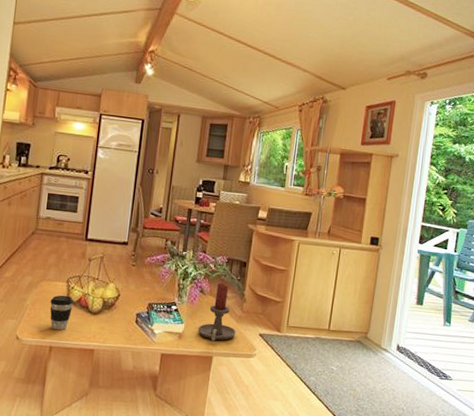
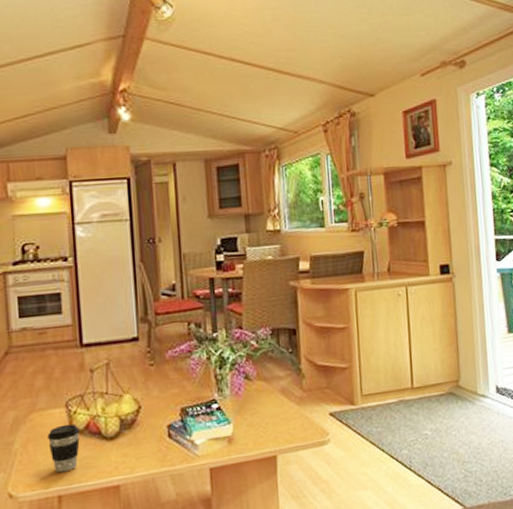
candle holder: present [197,283,236,342] -> none [250,361,300,437]

